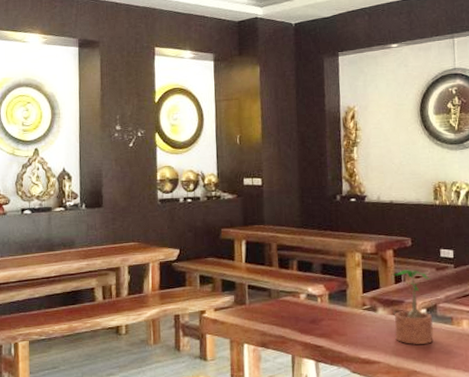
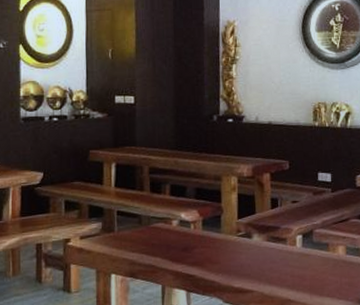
potted plant: present [392,269,434,344] -> none [268,194,309,272]

